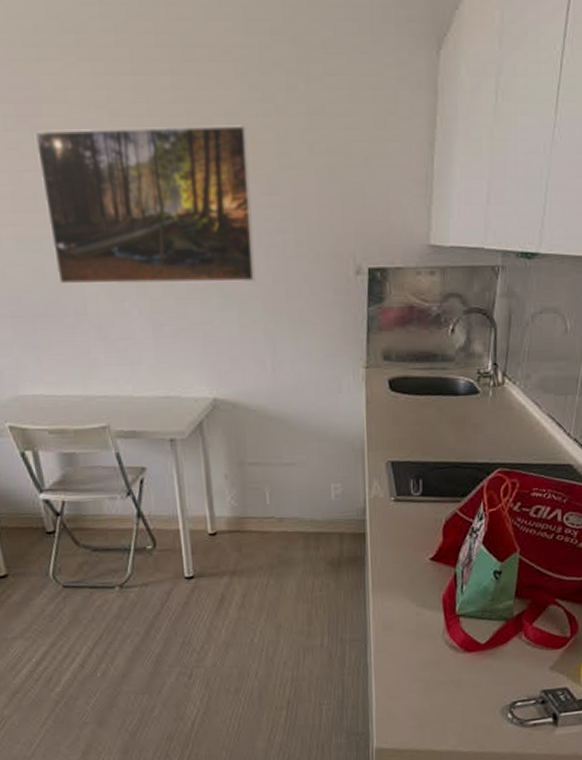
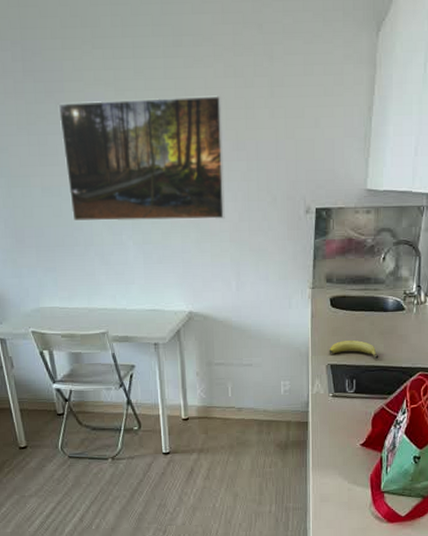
fruit: none [388,431,450,453] -> present [329,340,379,359]

